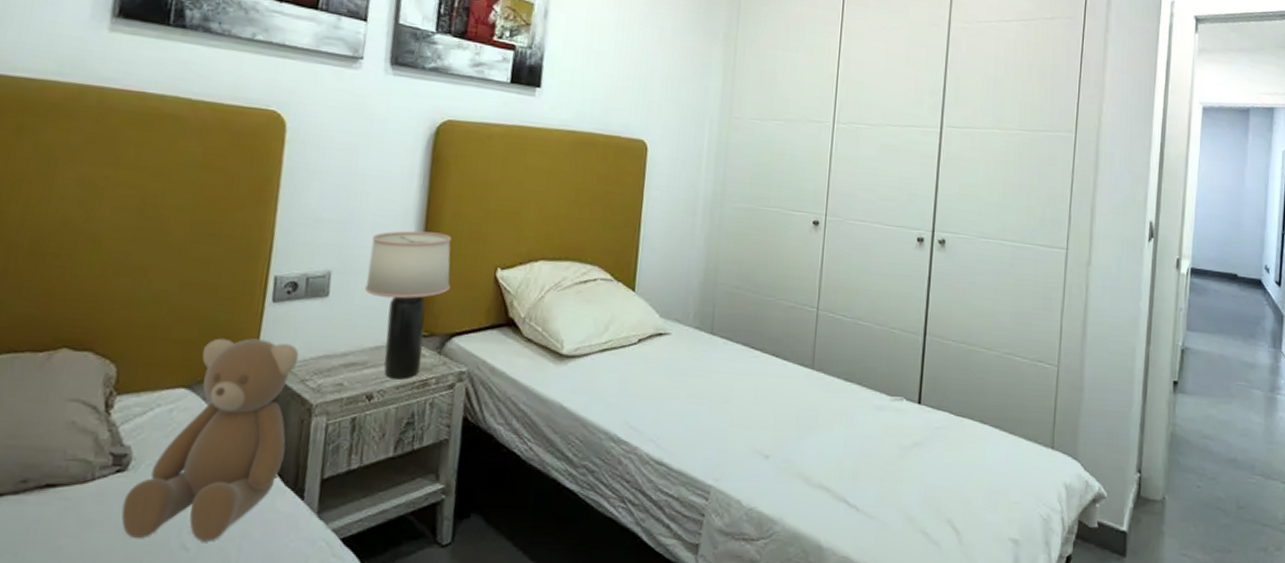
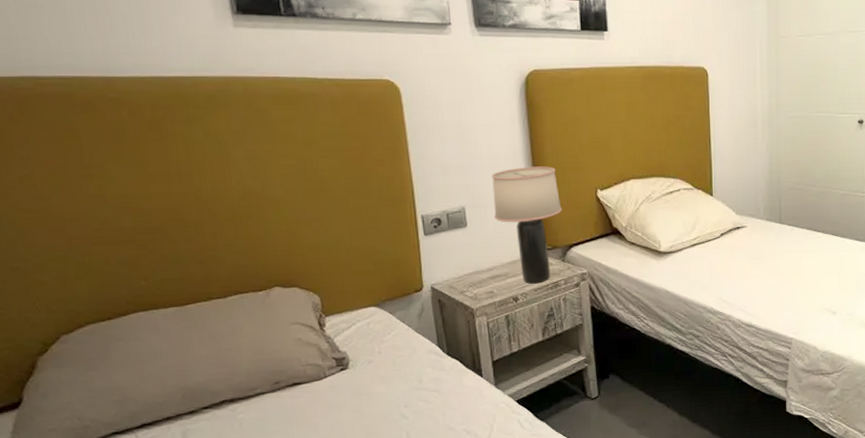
teddy bear: present [121,338,299,542] -> none [351,264,461,414]

